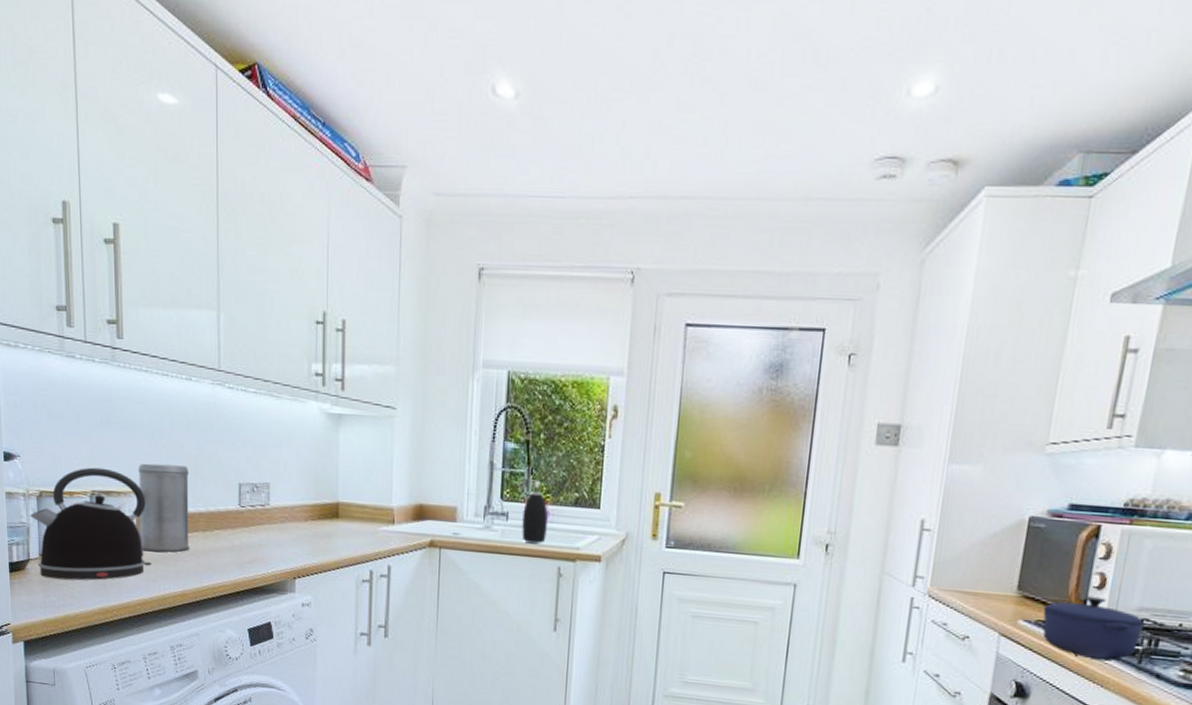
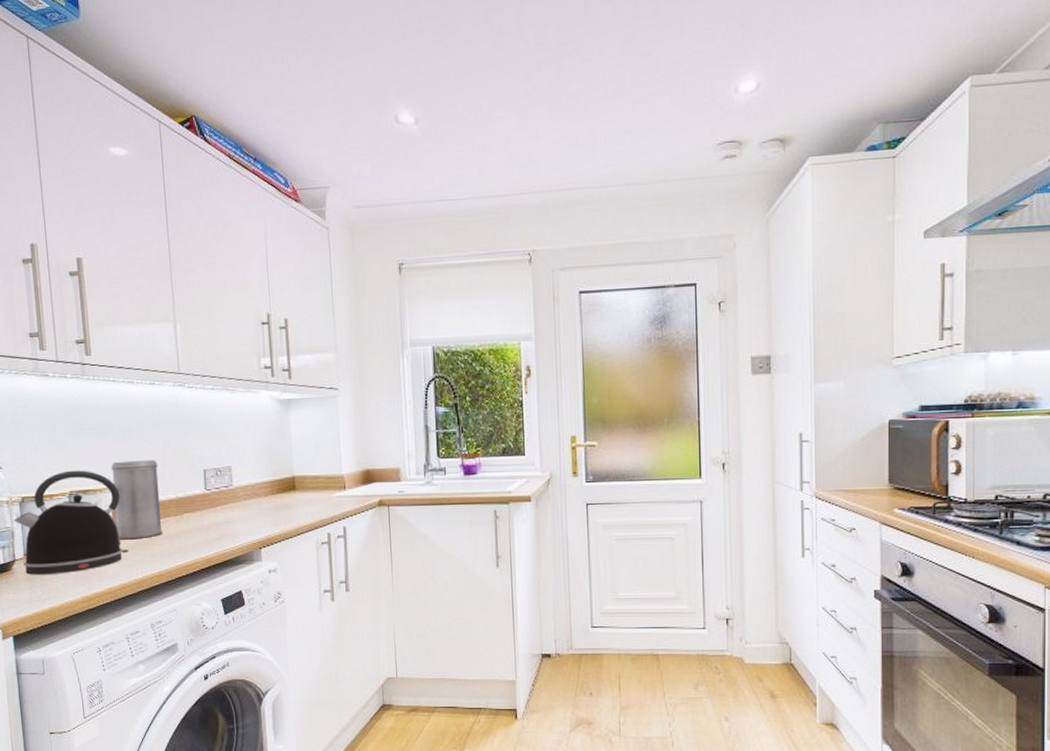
soap dispenser: present [522,480,548,544] -> none [458,437,481,493]
cooking pot: present [1042,595,1145,660] -> none [913,481,999,534]

